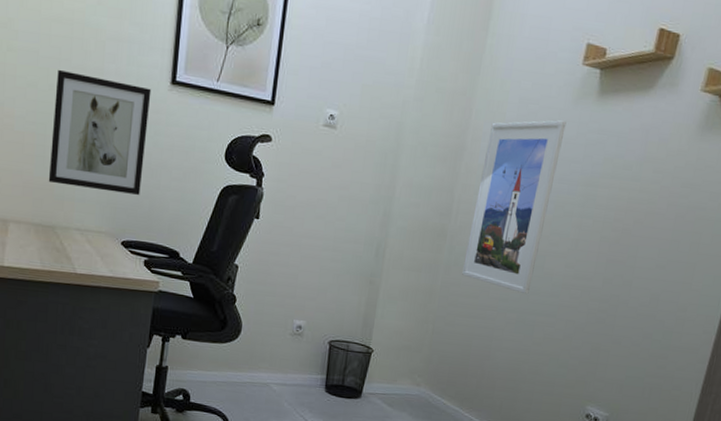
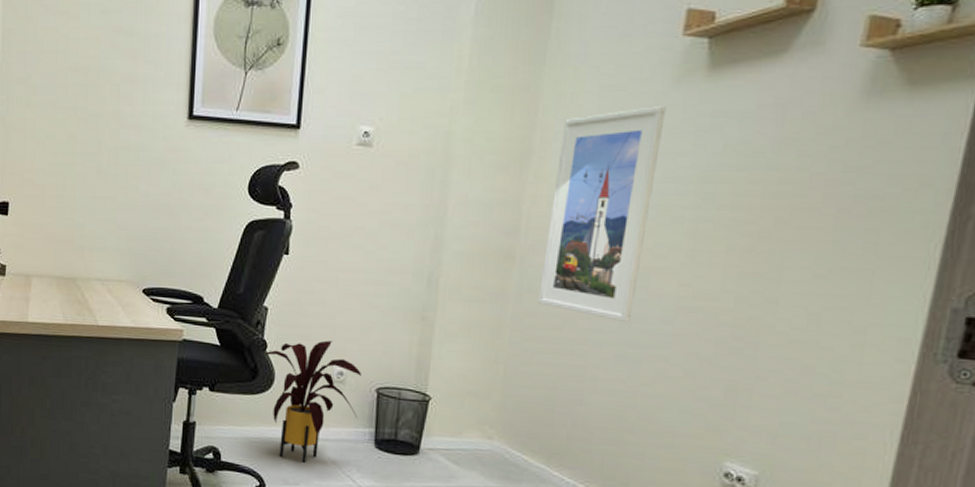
wall art: present [48,69,152,195] -> none [68,118,168,239]
house plant: none [234,297,317,405] -> present [265,340,361,464]

